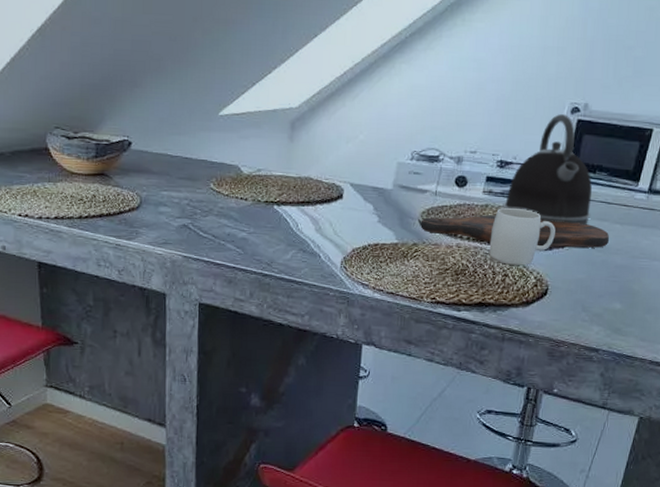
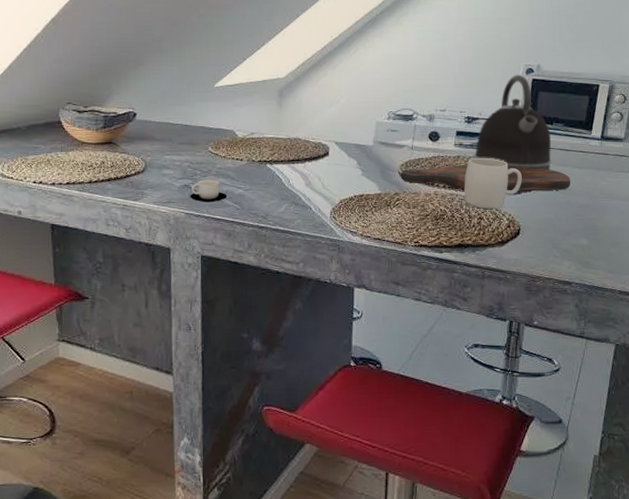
cup: none [187,219,229,246] -> present [189,179,227,203]

